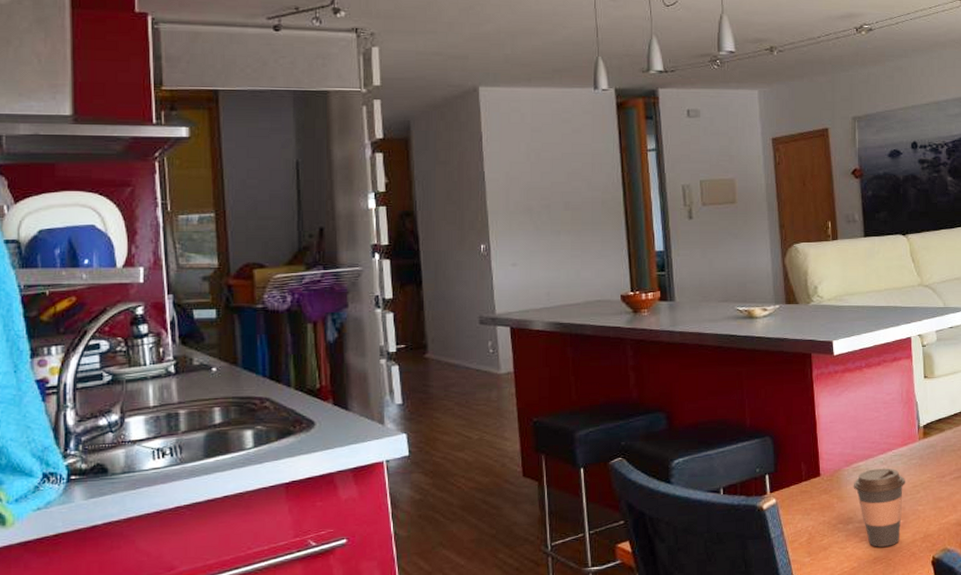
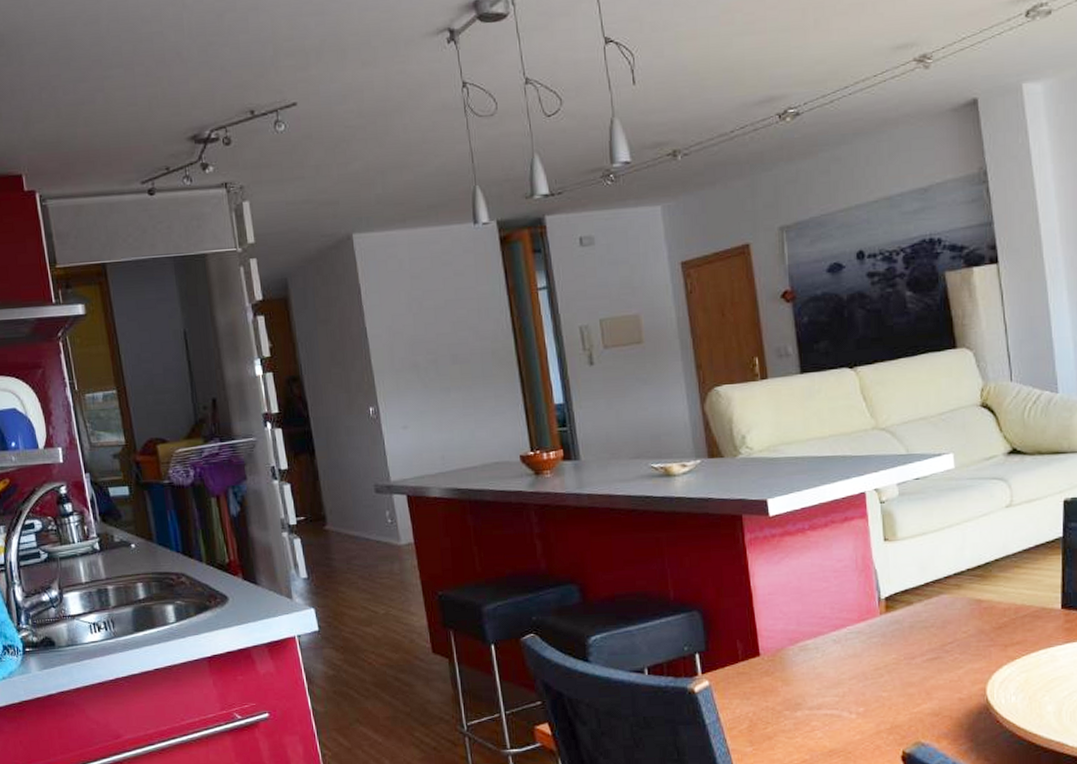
coffee cup: present [853,468,906,547] -> none [800,647,866,738]

